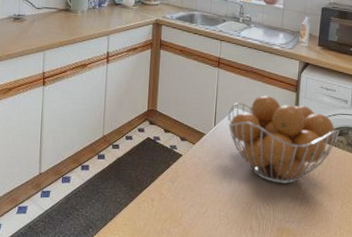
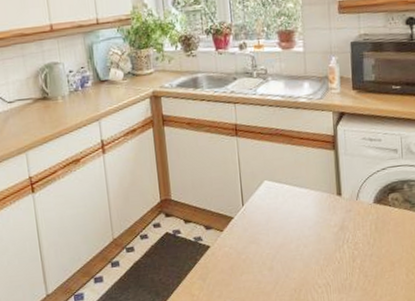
fruit basket: present [227,95,340,184] -> none [256,159,393,261]

